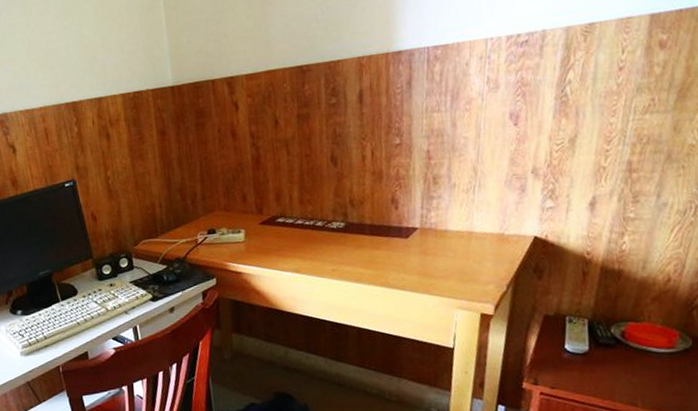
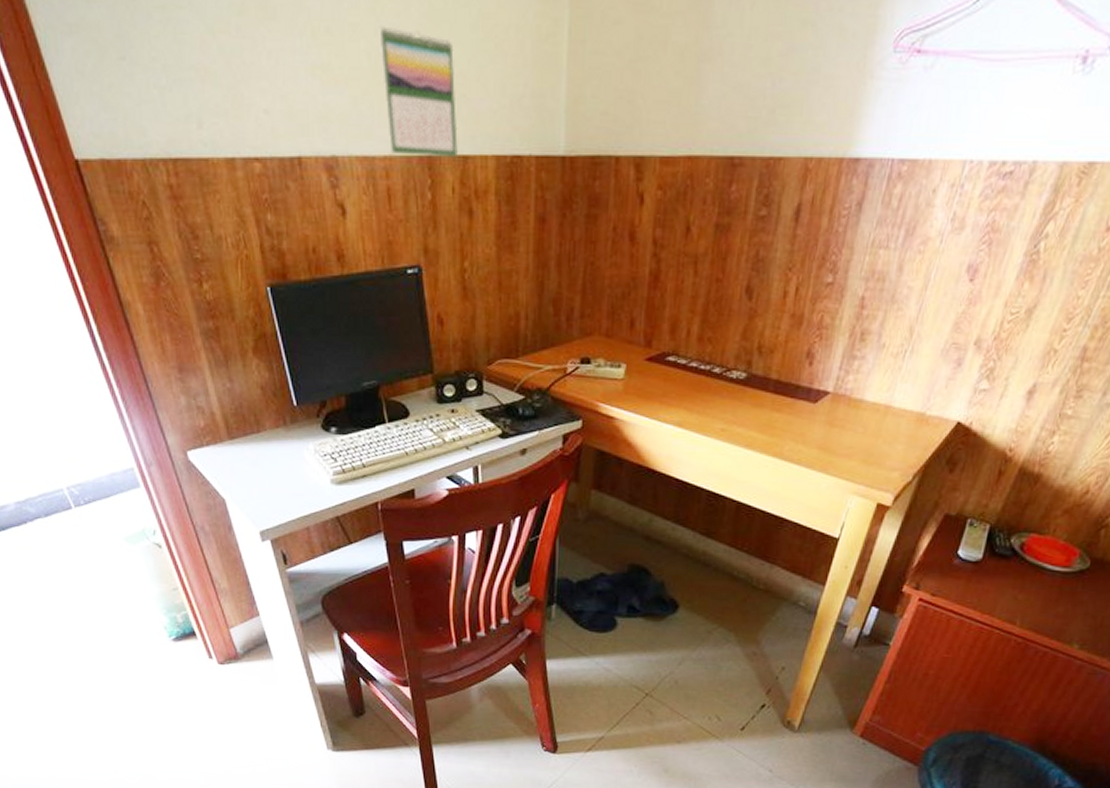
calendar: none [29,21,94,105] -> present [379,26,458,158]

